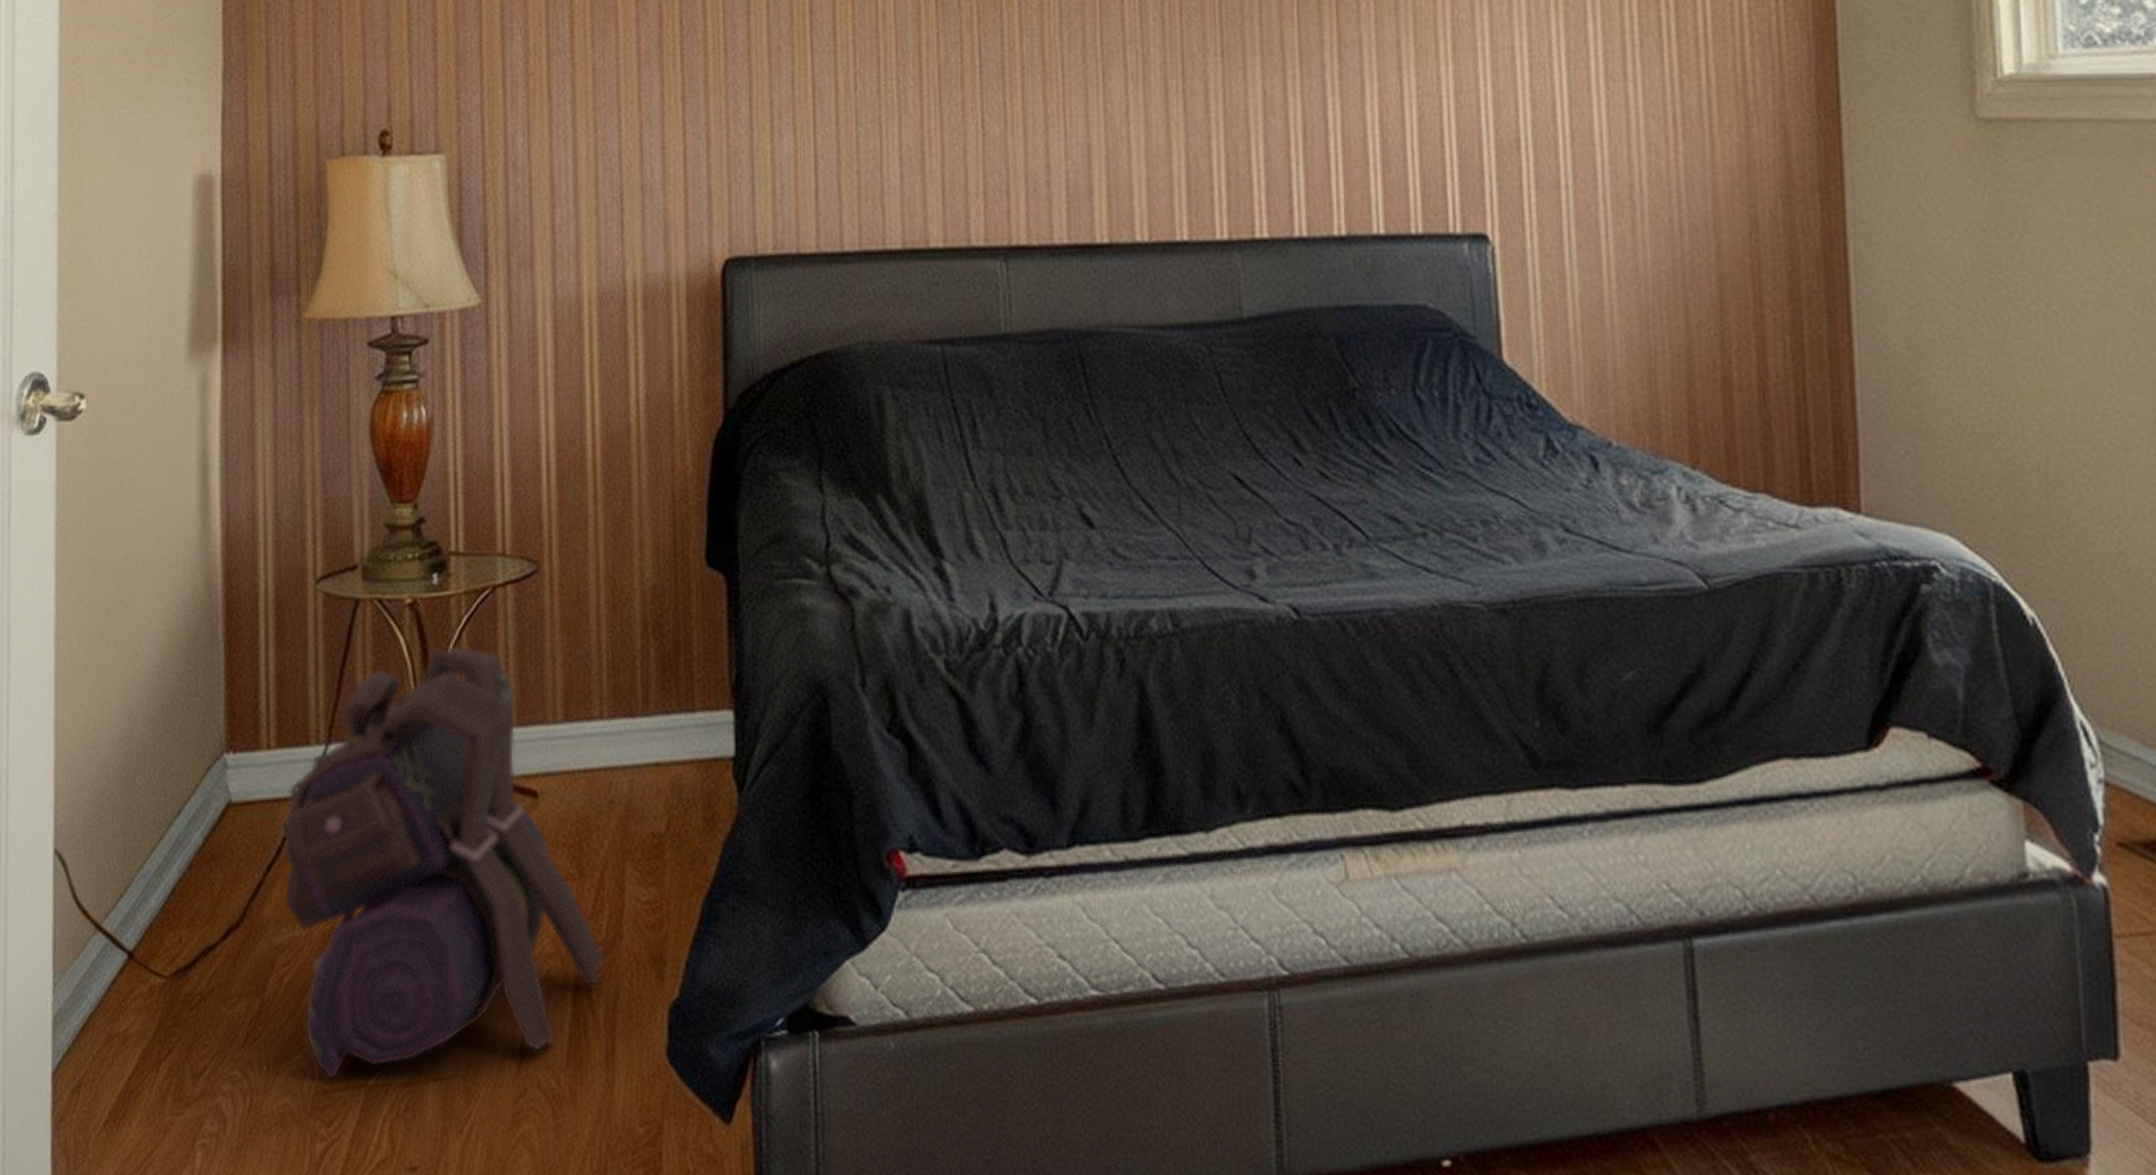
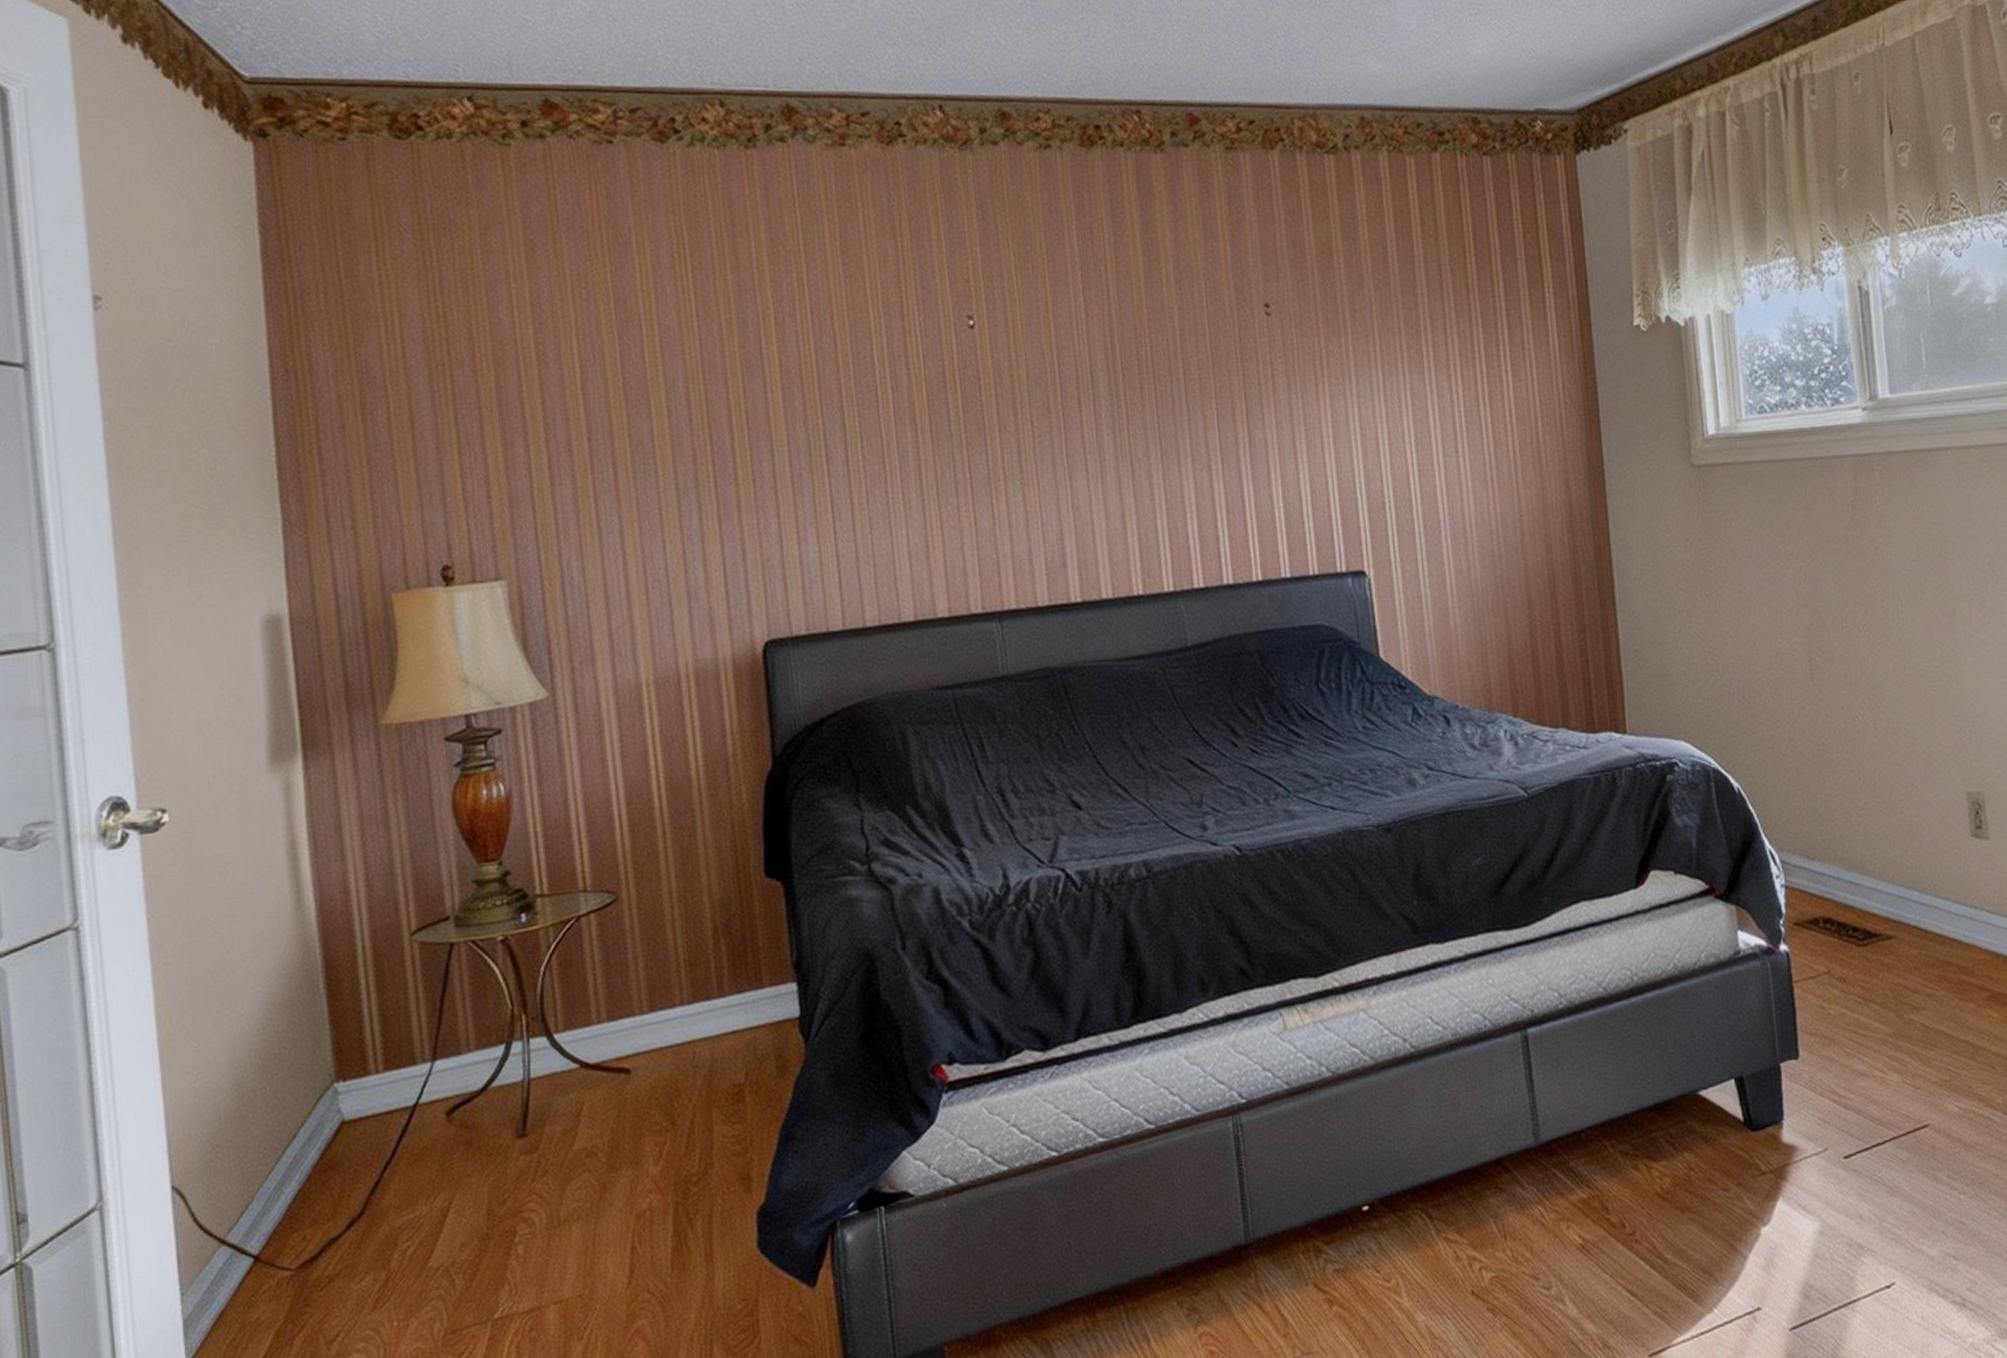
backpack: present [280,645,604,1079] -> none [394,966,699,1321]

